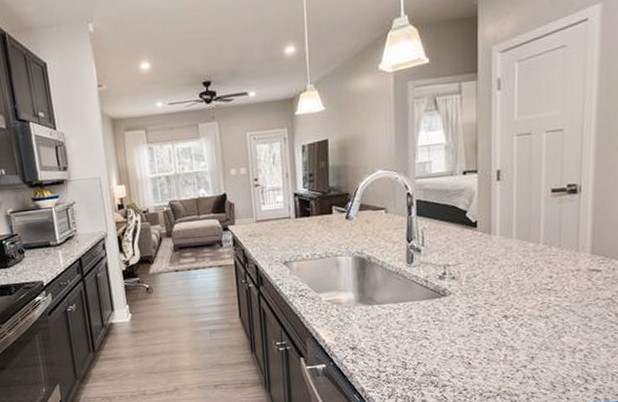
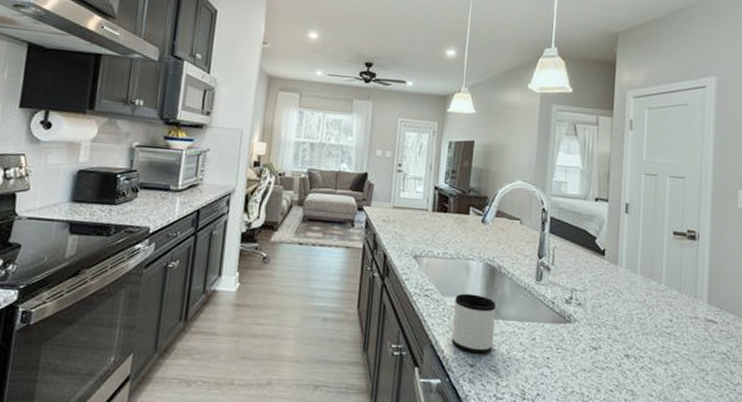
mug: none [329,286,371,338] -> present [451,293,496,354]

